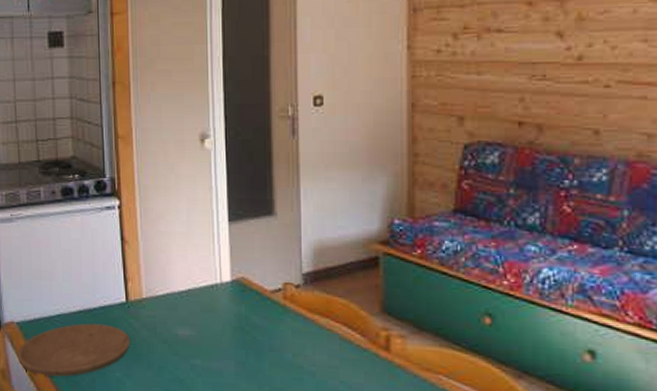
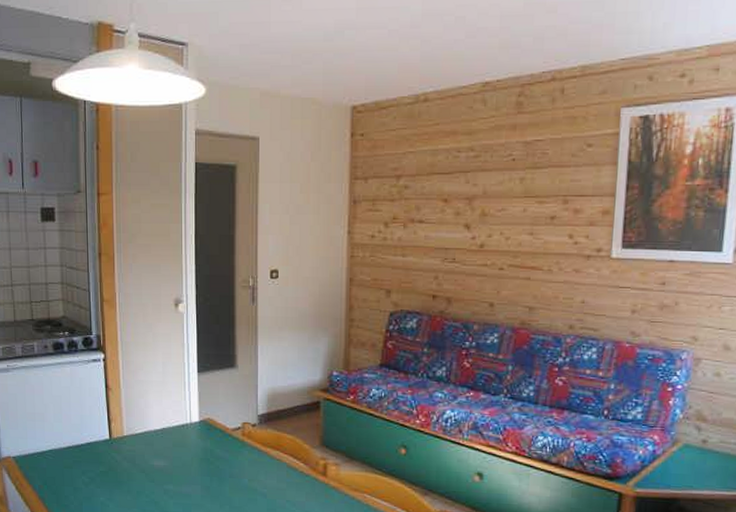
plate: present [18,323,131,377] -> none [14,457,113,502]

